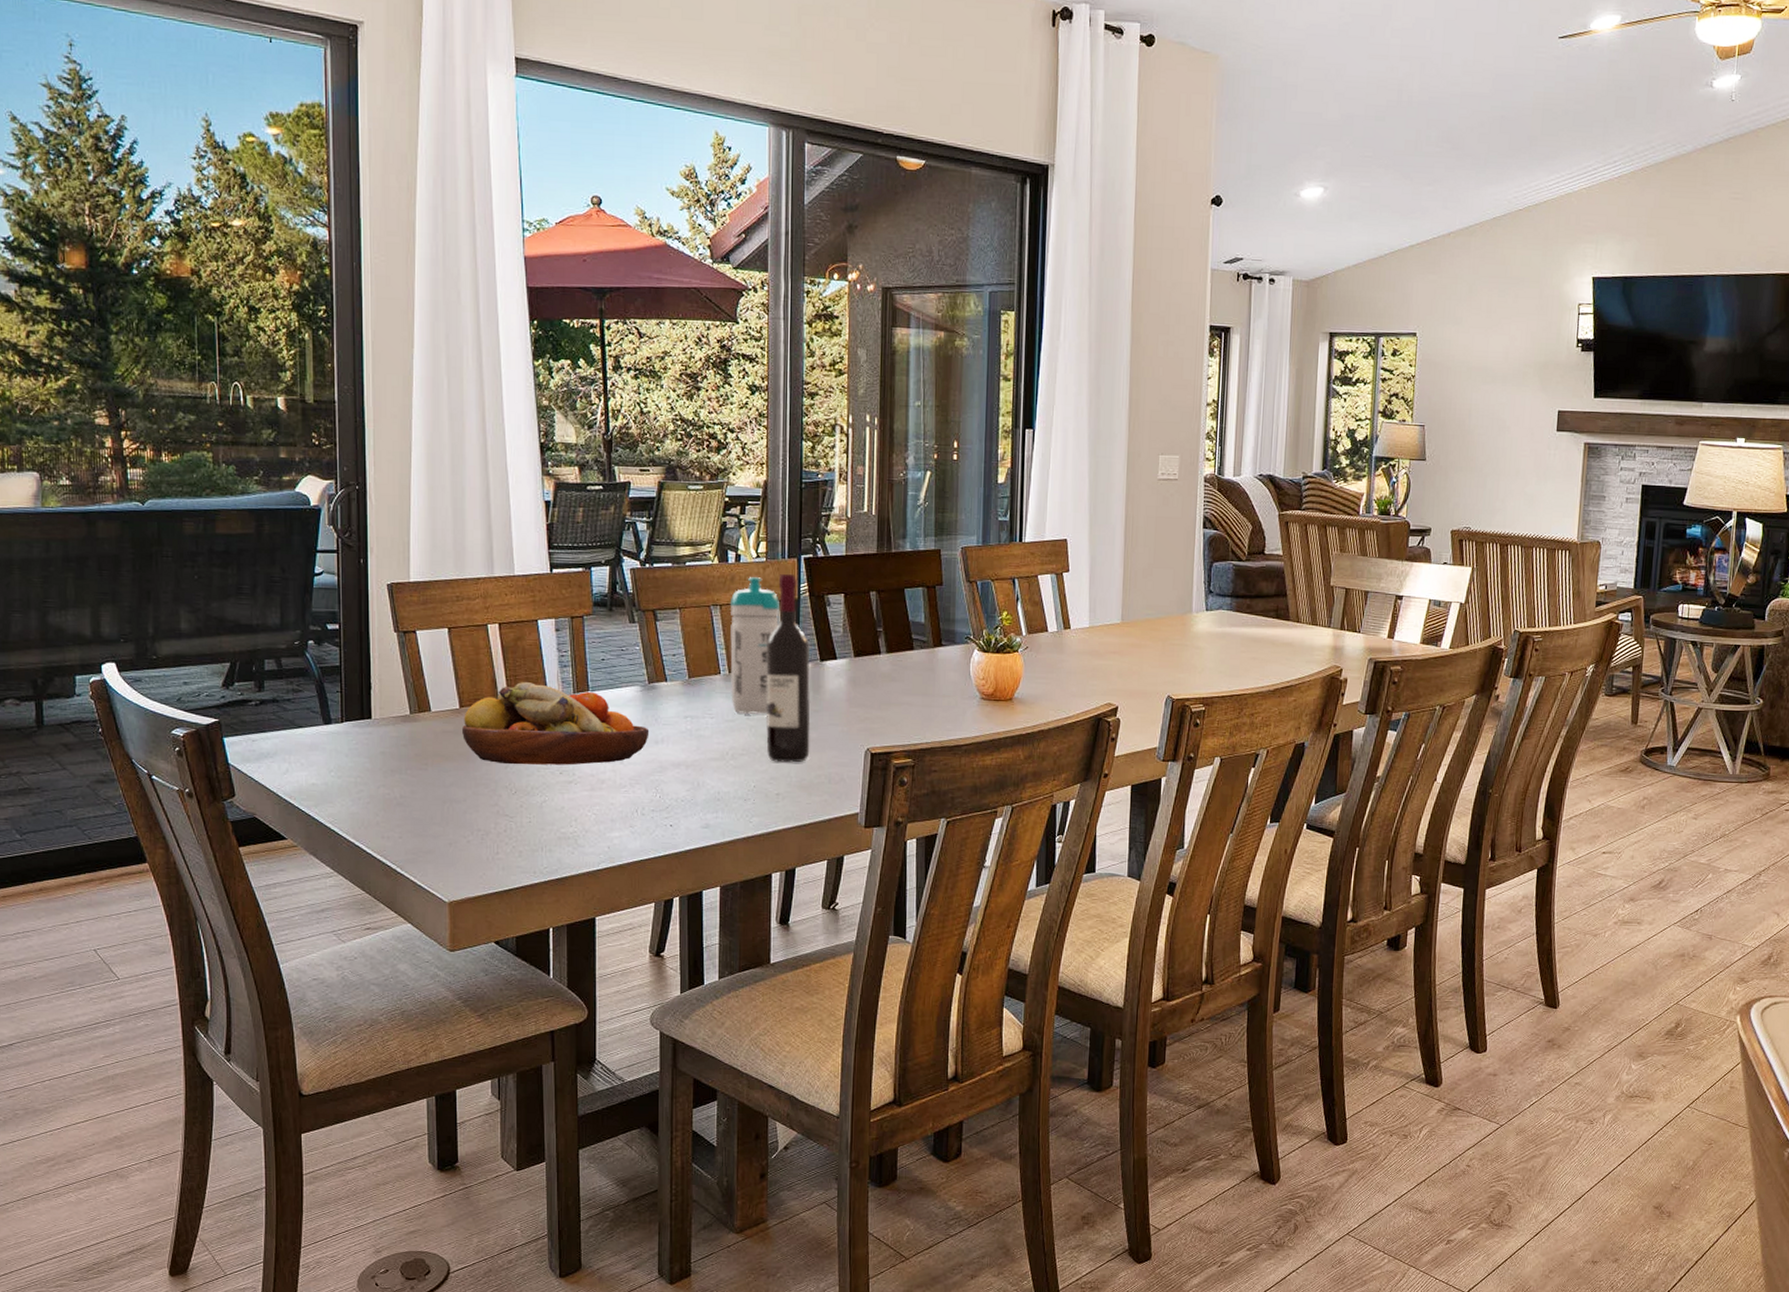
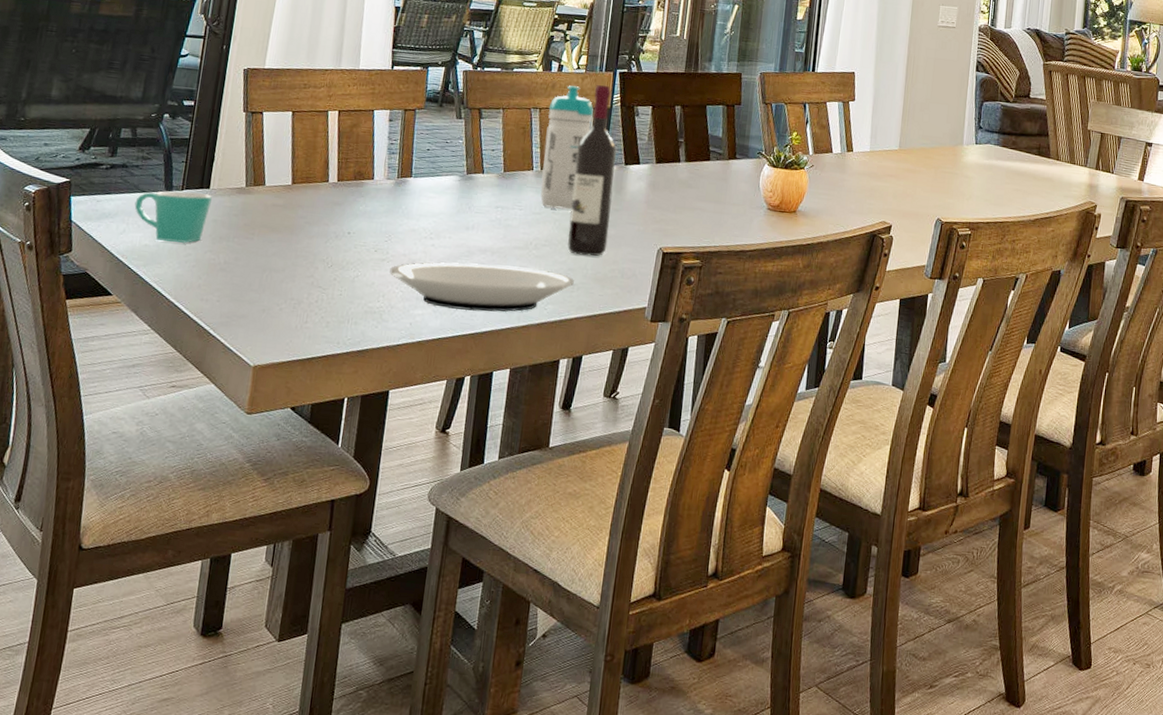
mug: none [293,724,377,780] -> present [134,191,213,244]
fruit bowl: present [462,681,650,765] -> none [290,164,462,245]
plate: none [579,778,778,830] -> present [389,262,574,312]

